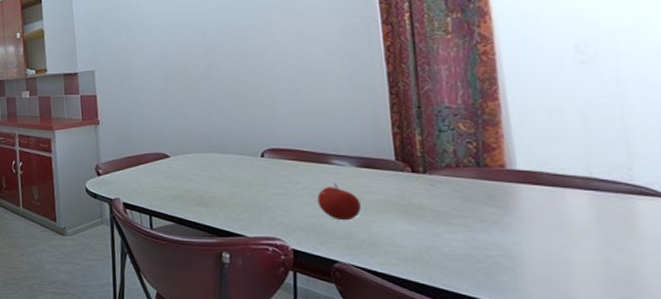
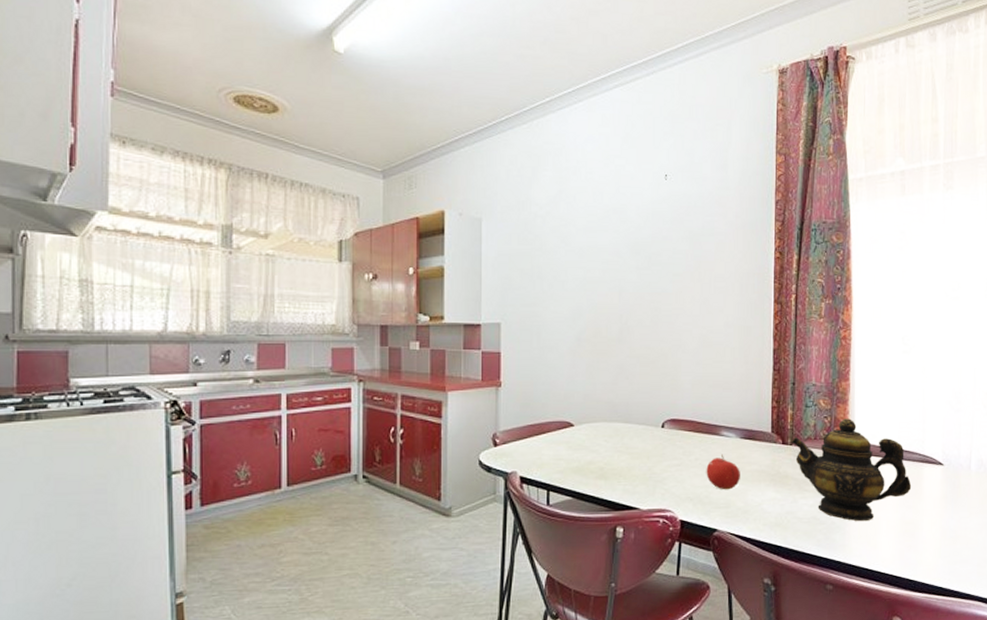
teapot: none [423,143,619,263] -> present [791,418,912,522]

